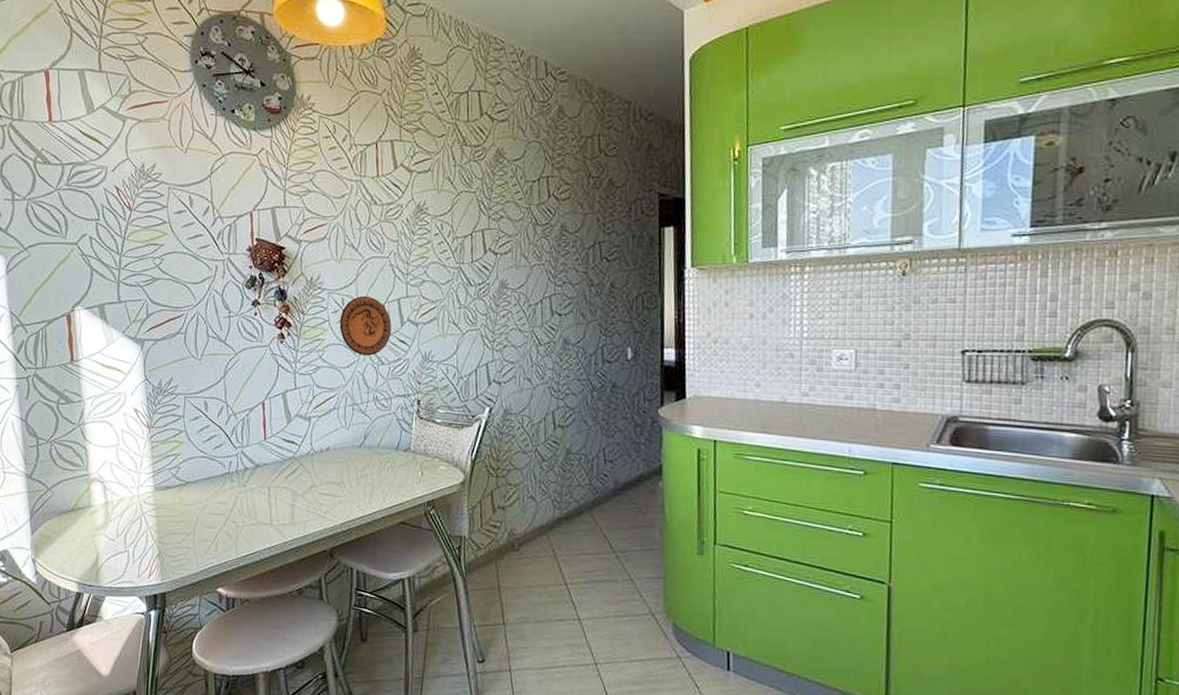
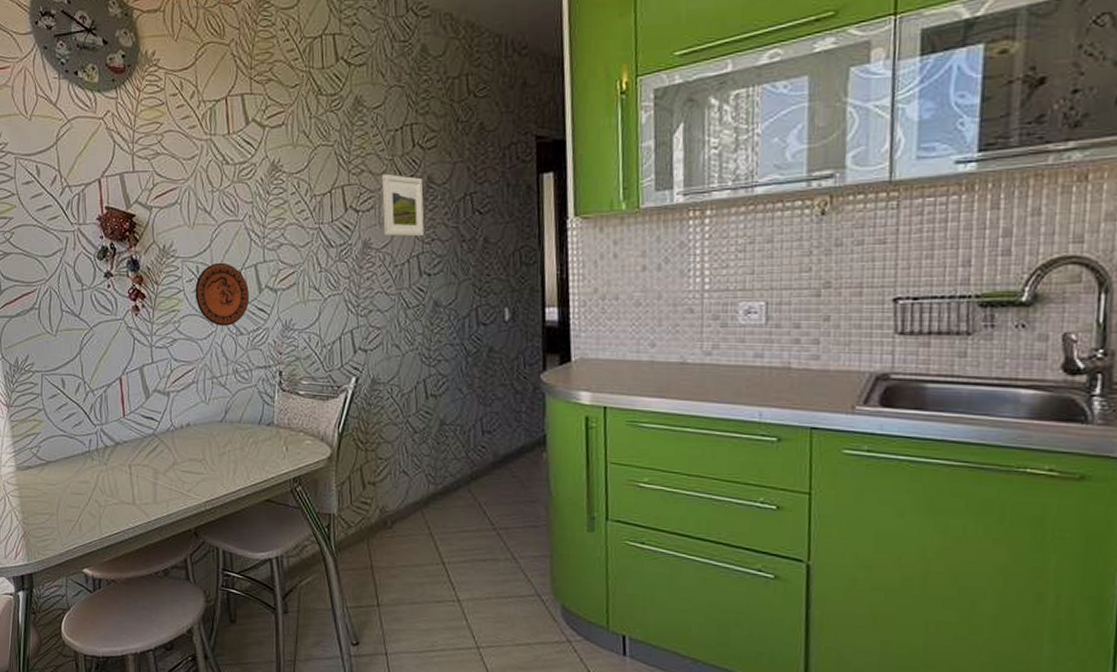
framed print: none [518,220,557,280] -> present [381,173,425,237]

